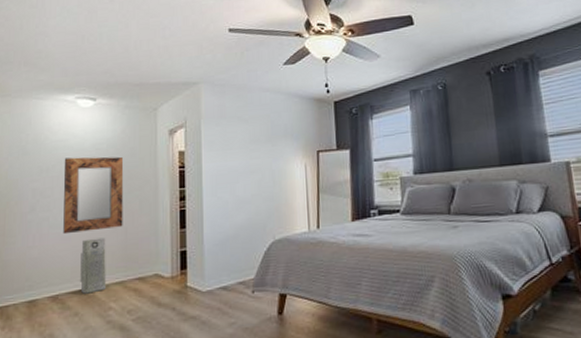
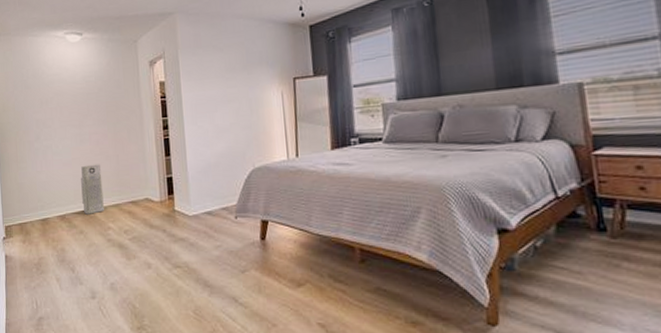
home mirror: present [63,156,124,235] -> none [60,88,115,161]

